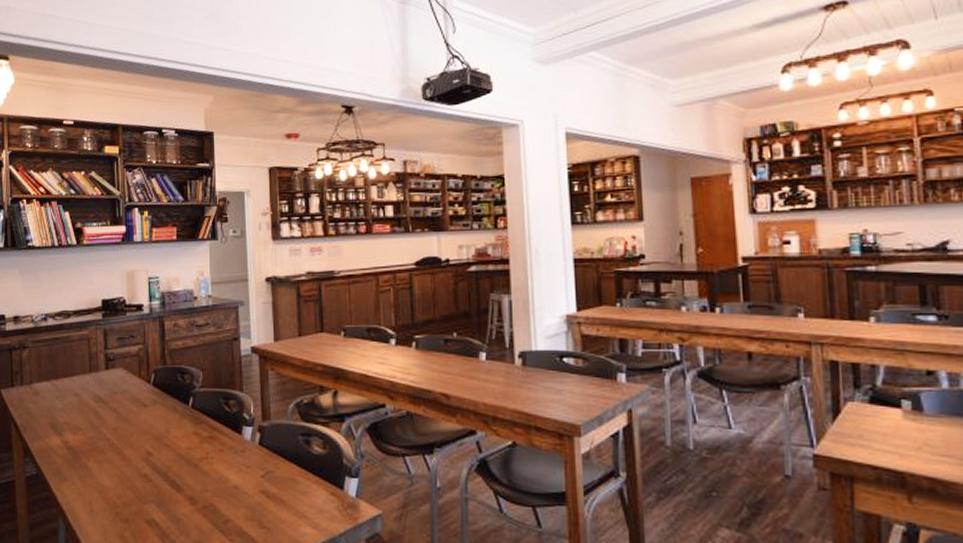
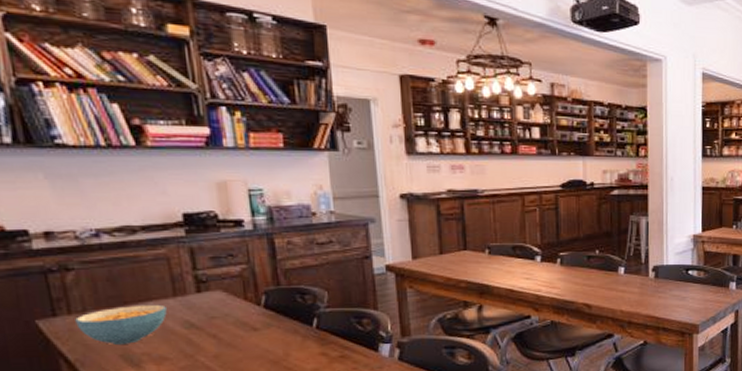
cereal bowl: none [25,379,84,414] -> present [75,304,167,344]

